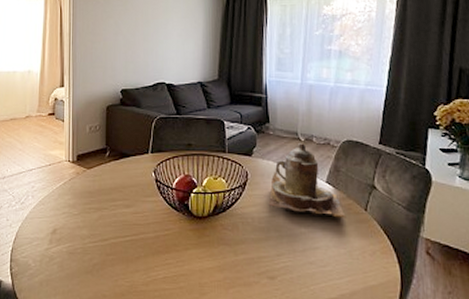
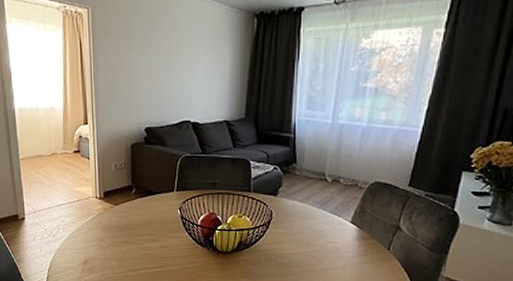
teapot: present [268,142,346,218] -> none [291,183,368,257]

